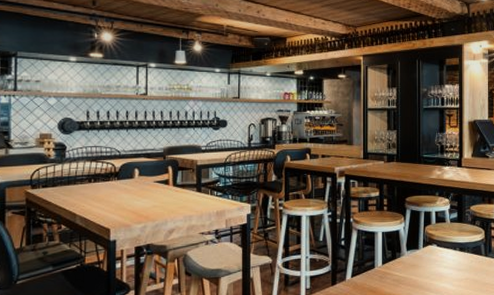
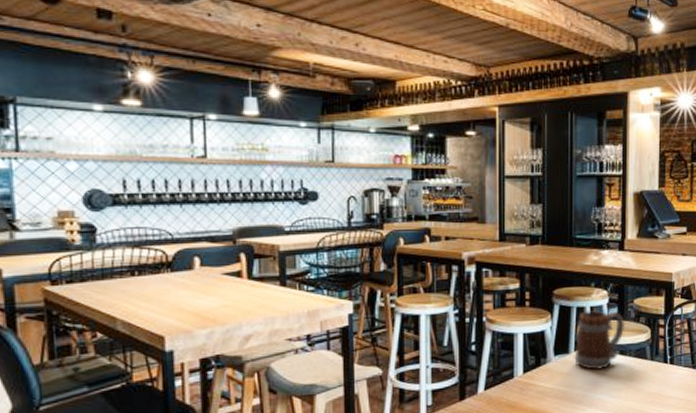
beer mug: none [423,215,464,264] -> present [574,311,625,371]

